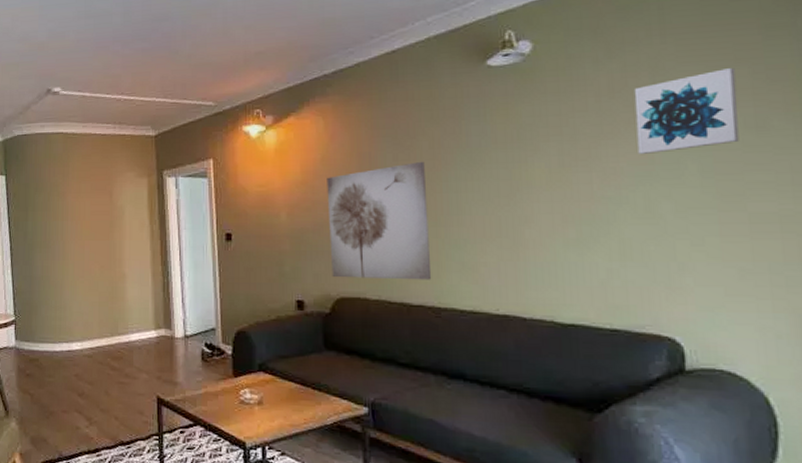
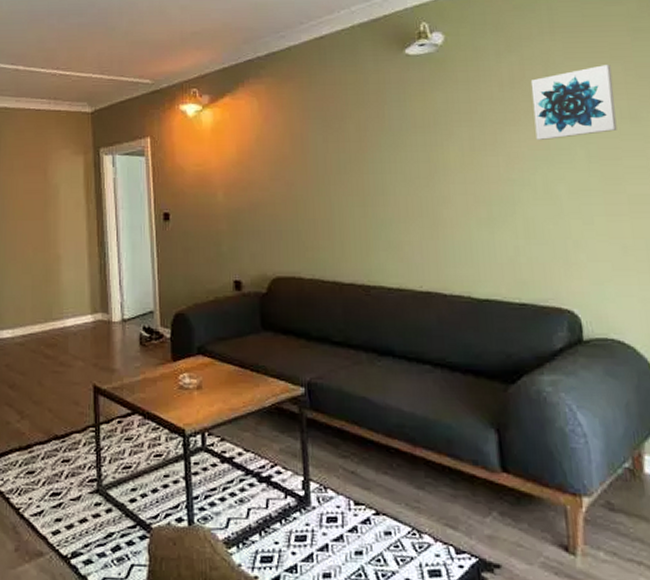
wall art: present [327,161,432,280] -> none [262,143,361,259]

